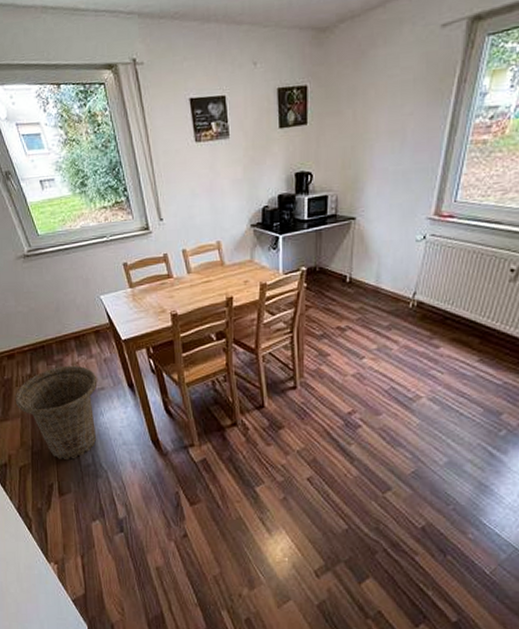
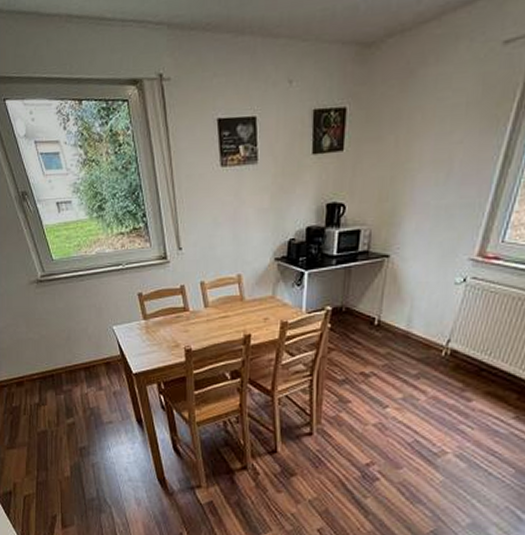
basket: present [15,365,98,461] -> none [22,396,106,493]

